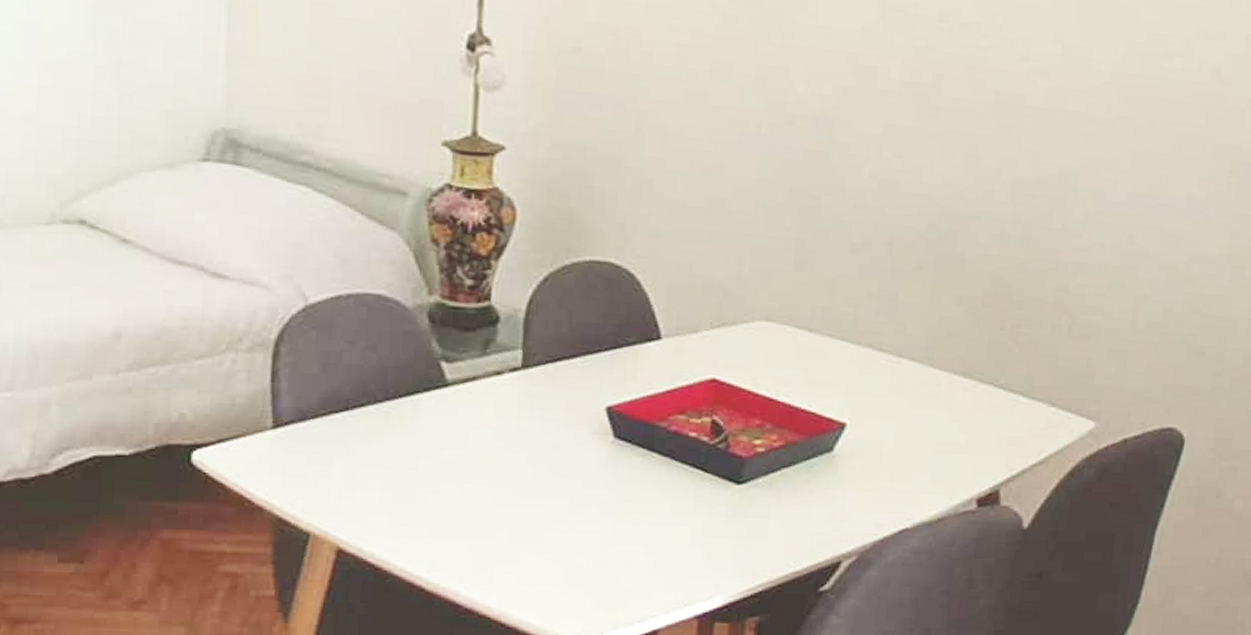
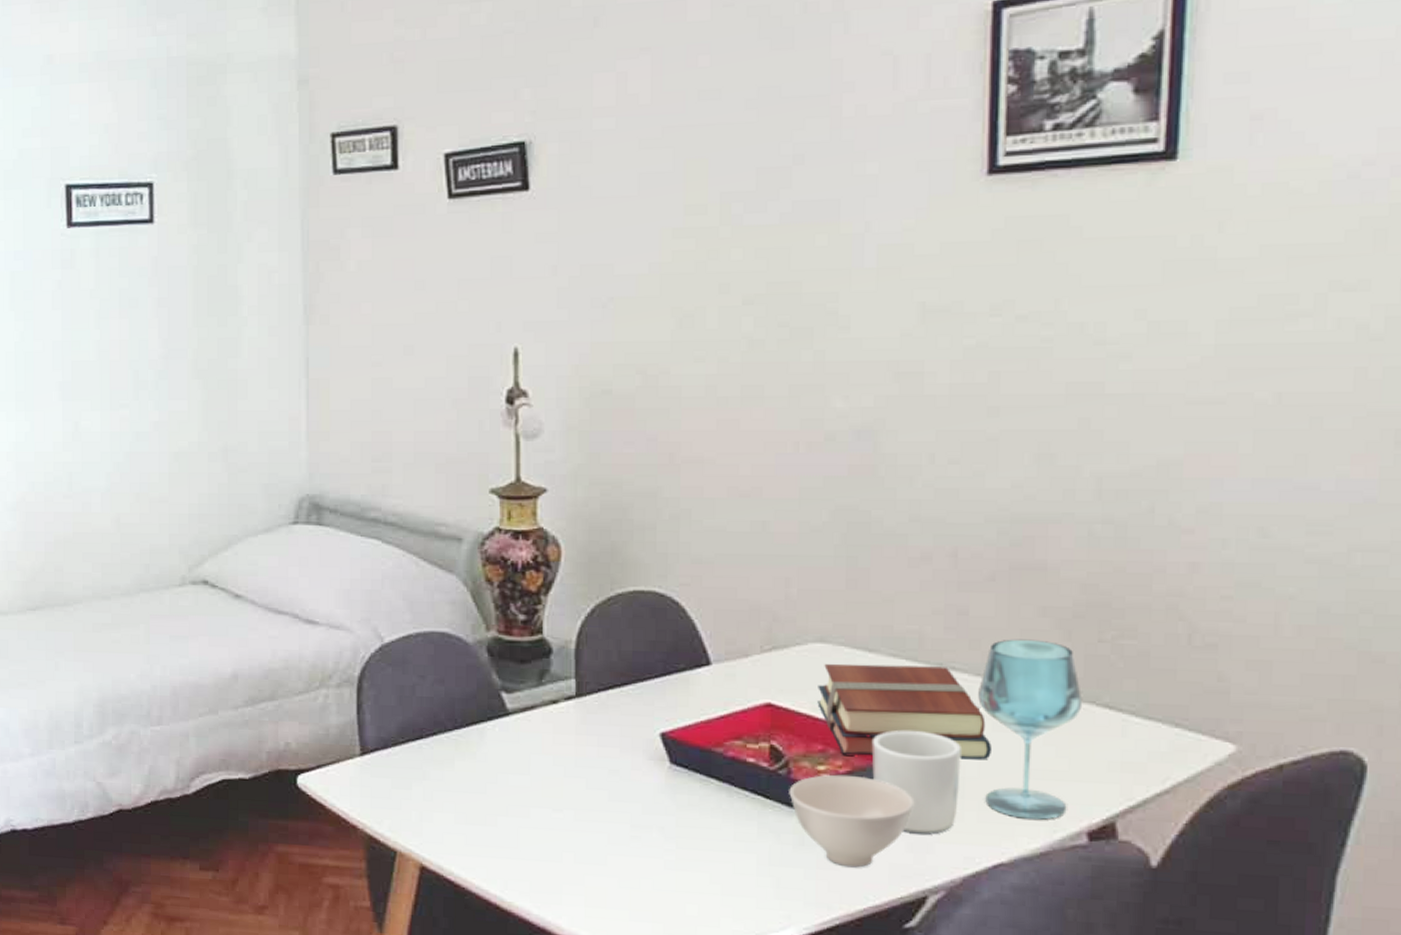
bowl: none [726,448,838,537] -> present [789,774,915,868]
books: none [759,341,907,435] -> present [817,663,991,760]
mug: none [802,407,881,504] -> present [872,730,961,834]
wine glass: none [897,324,984,489] -> present [978,639,1083,820]

